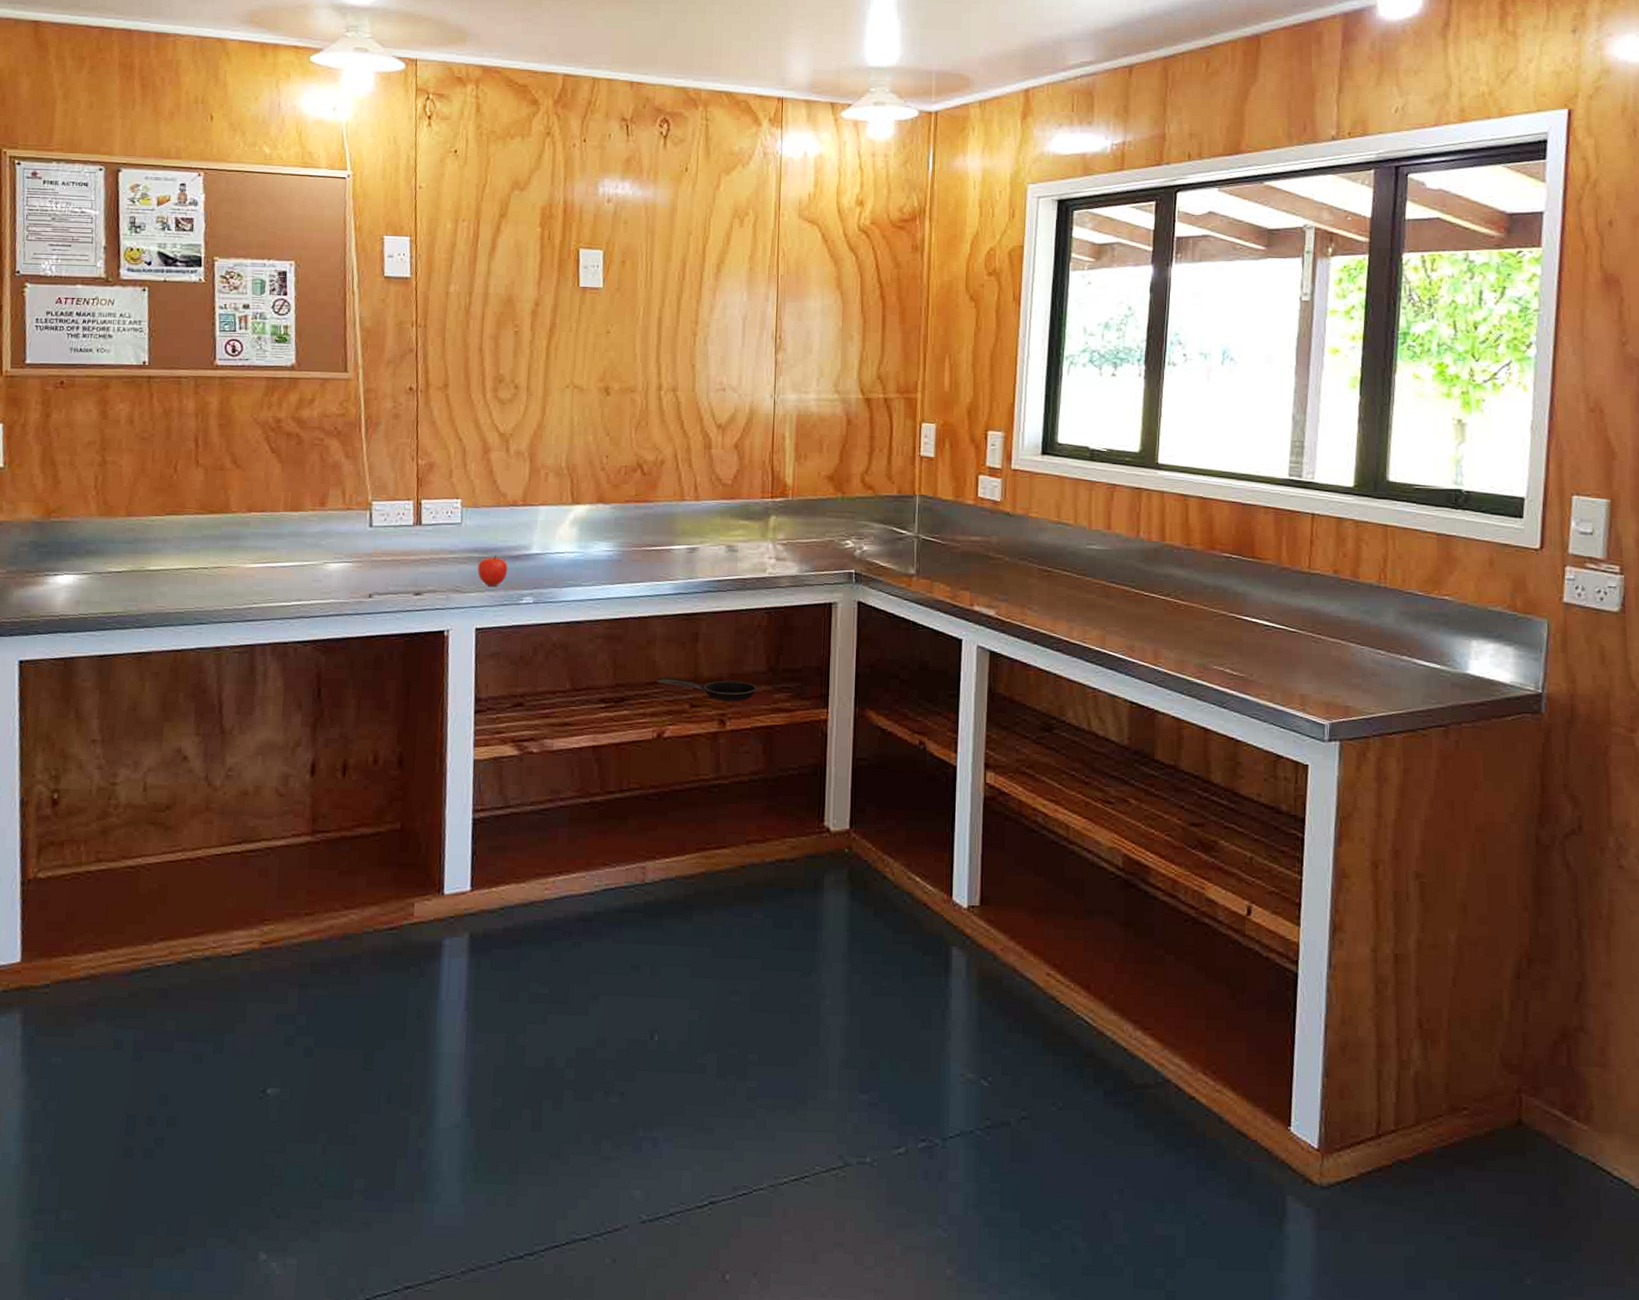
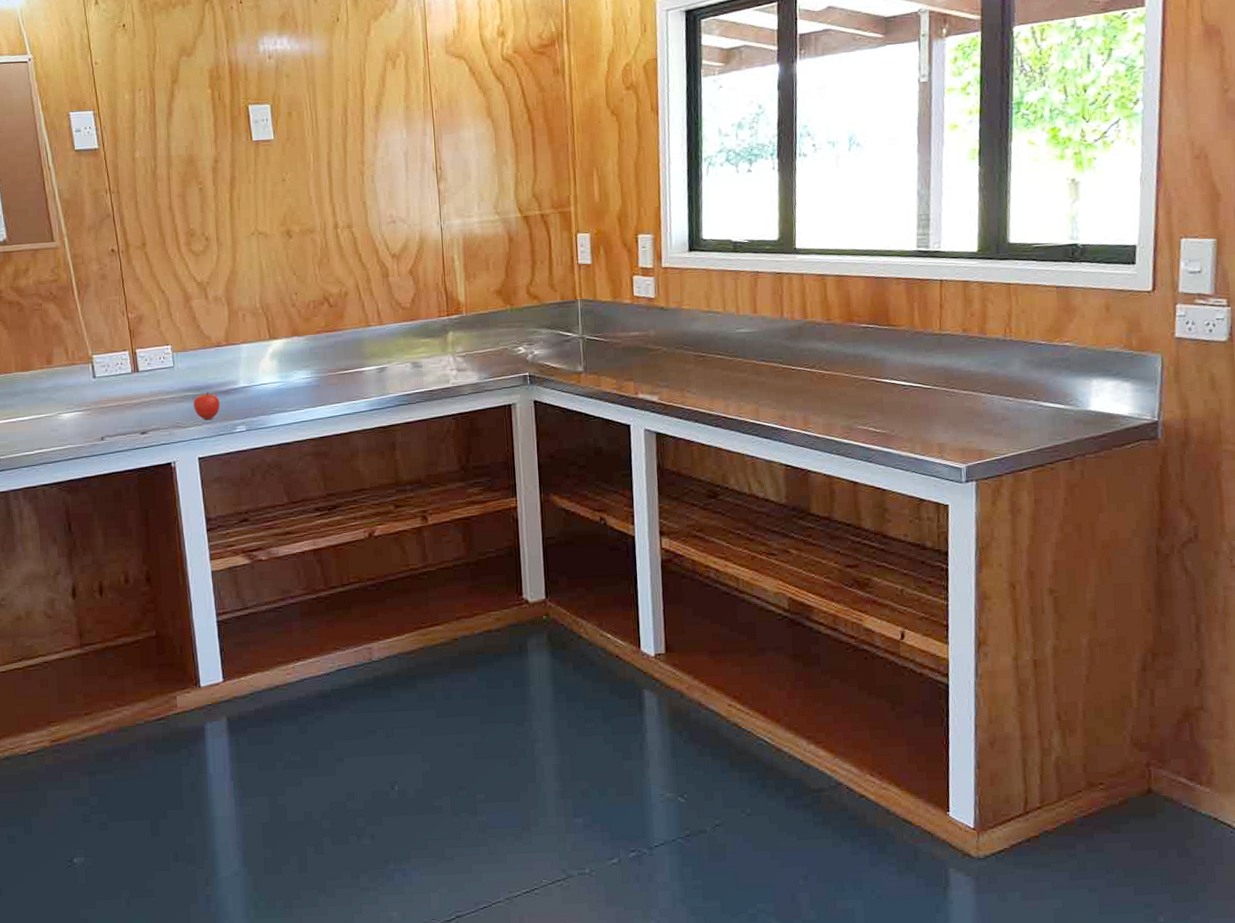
frying pan: present [656,677,757,702] -> none [362,480,452,500]

